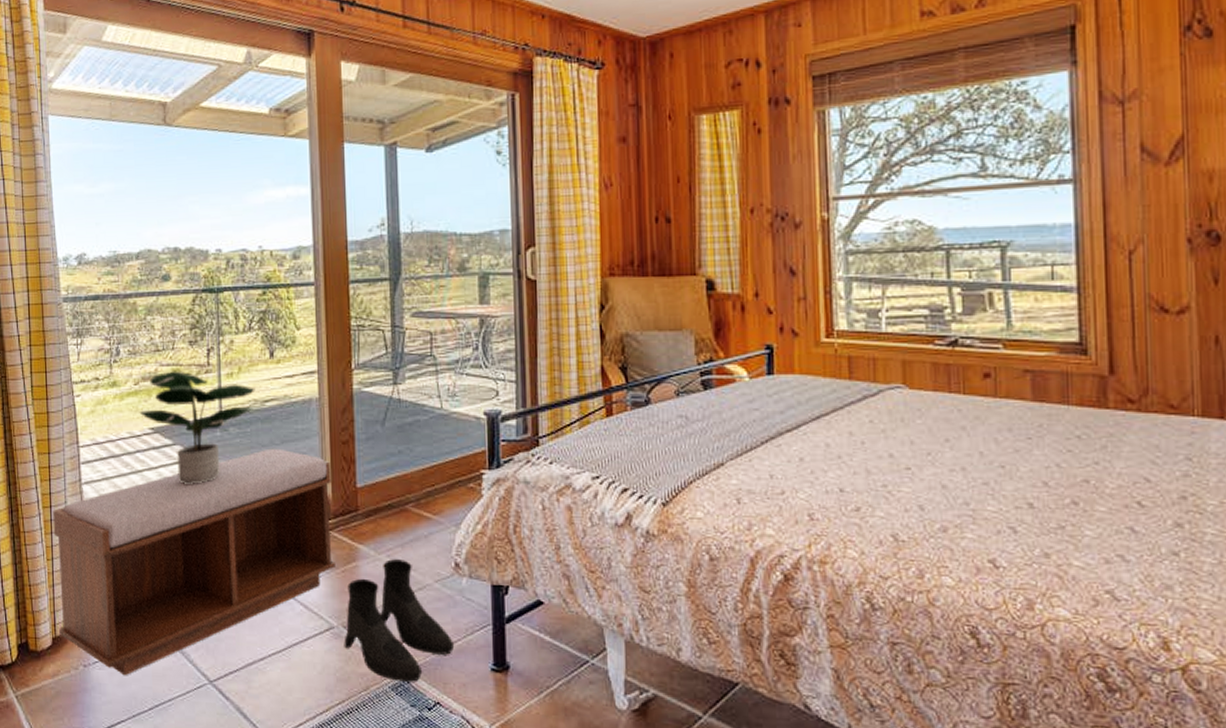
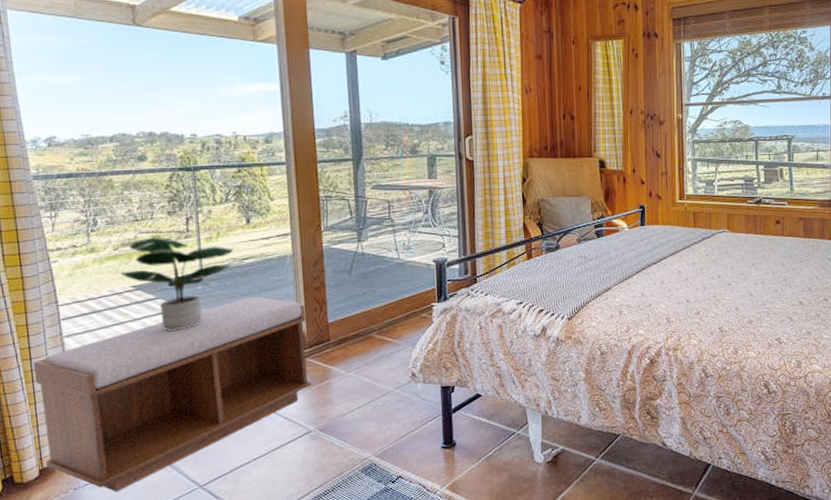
boots: present [344,559,455,682] -> none [320,374,413,465]

